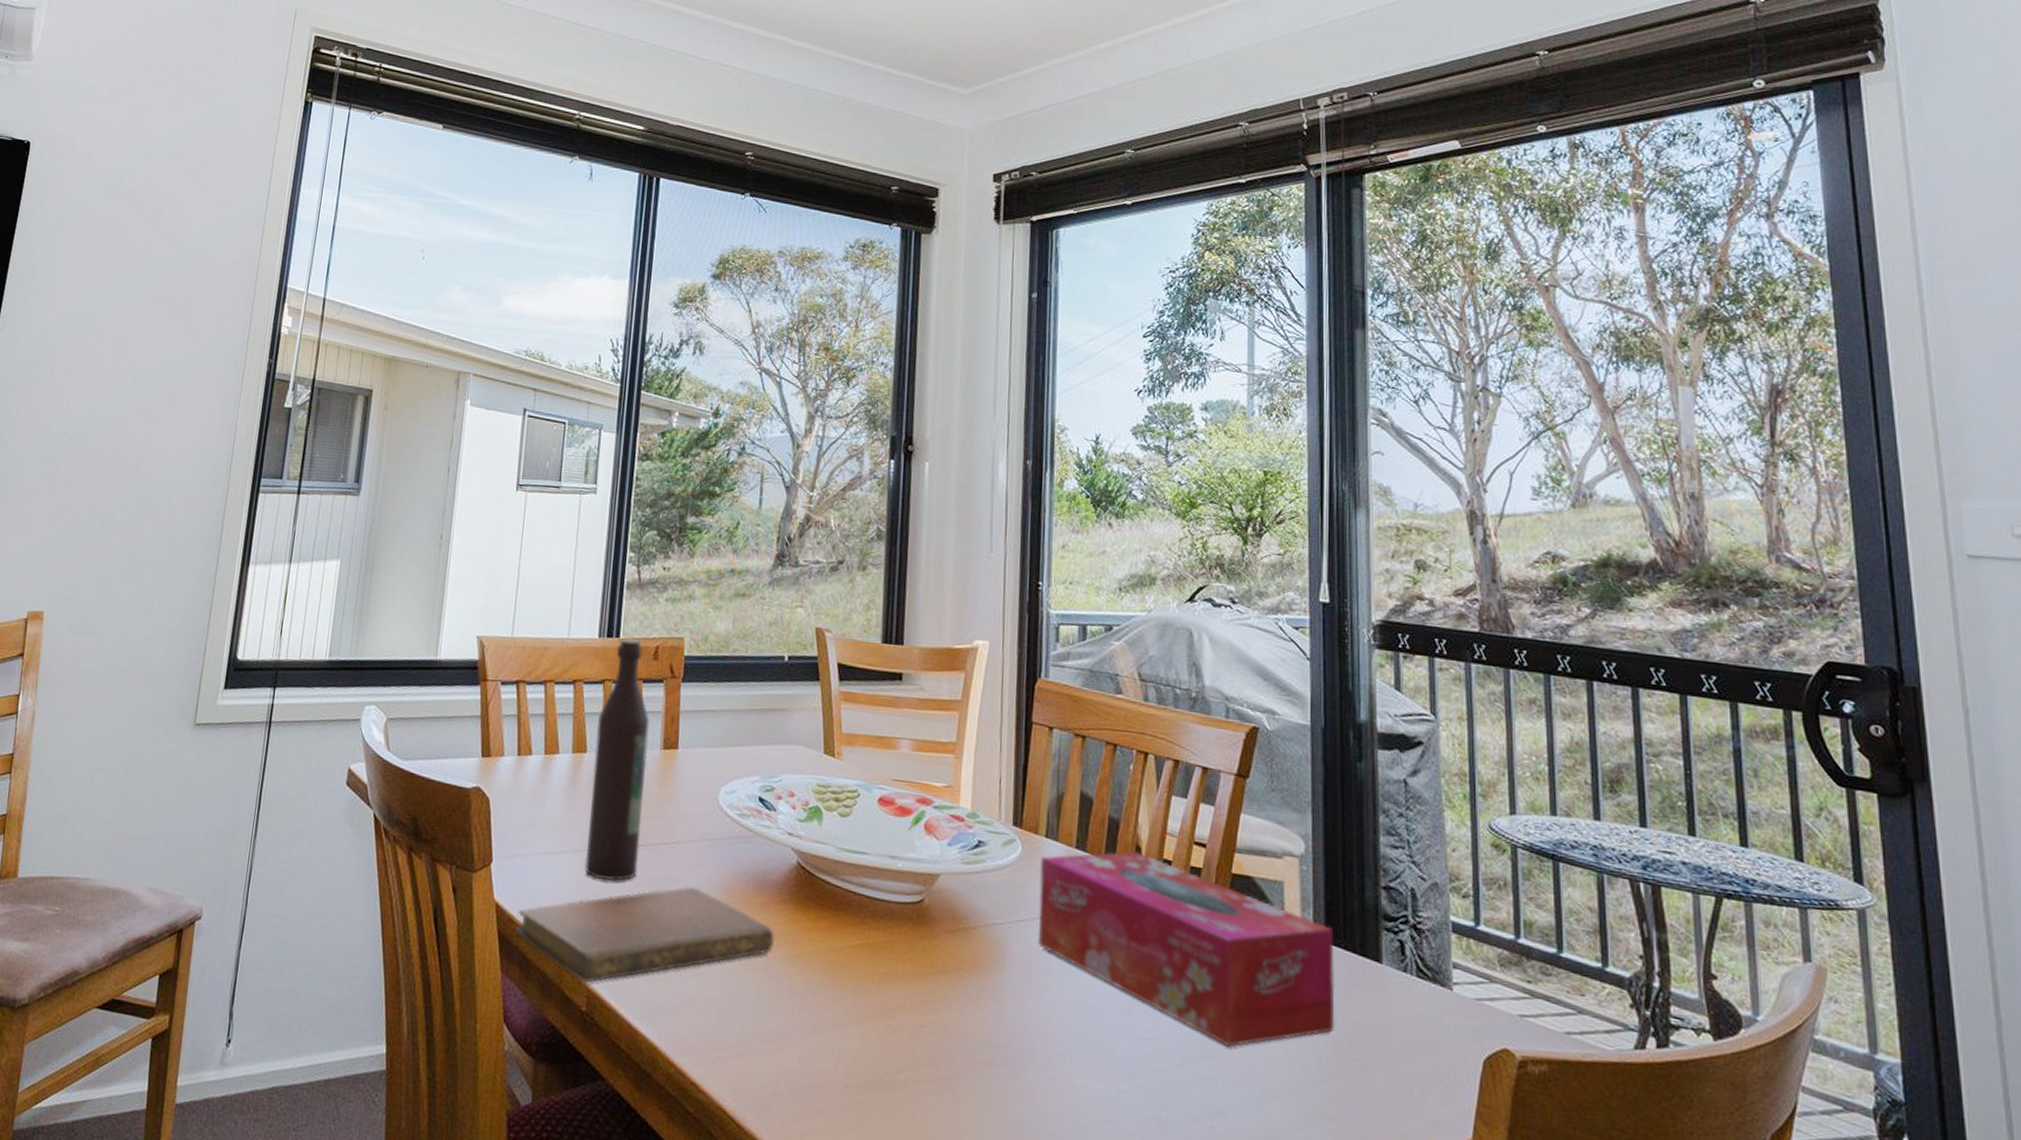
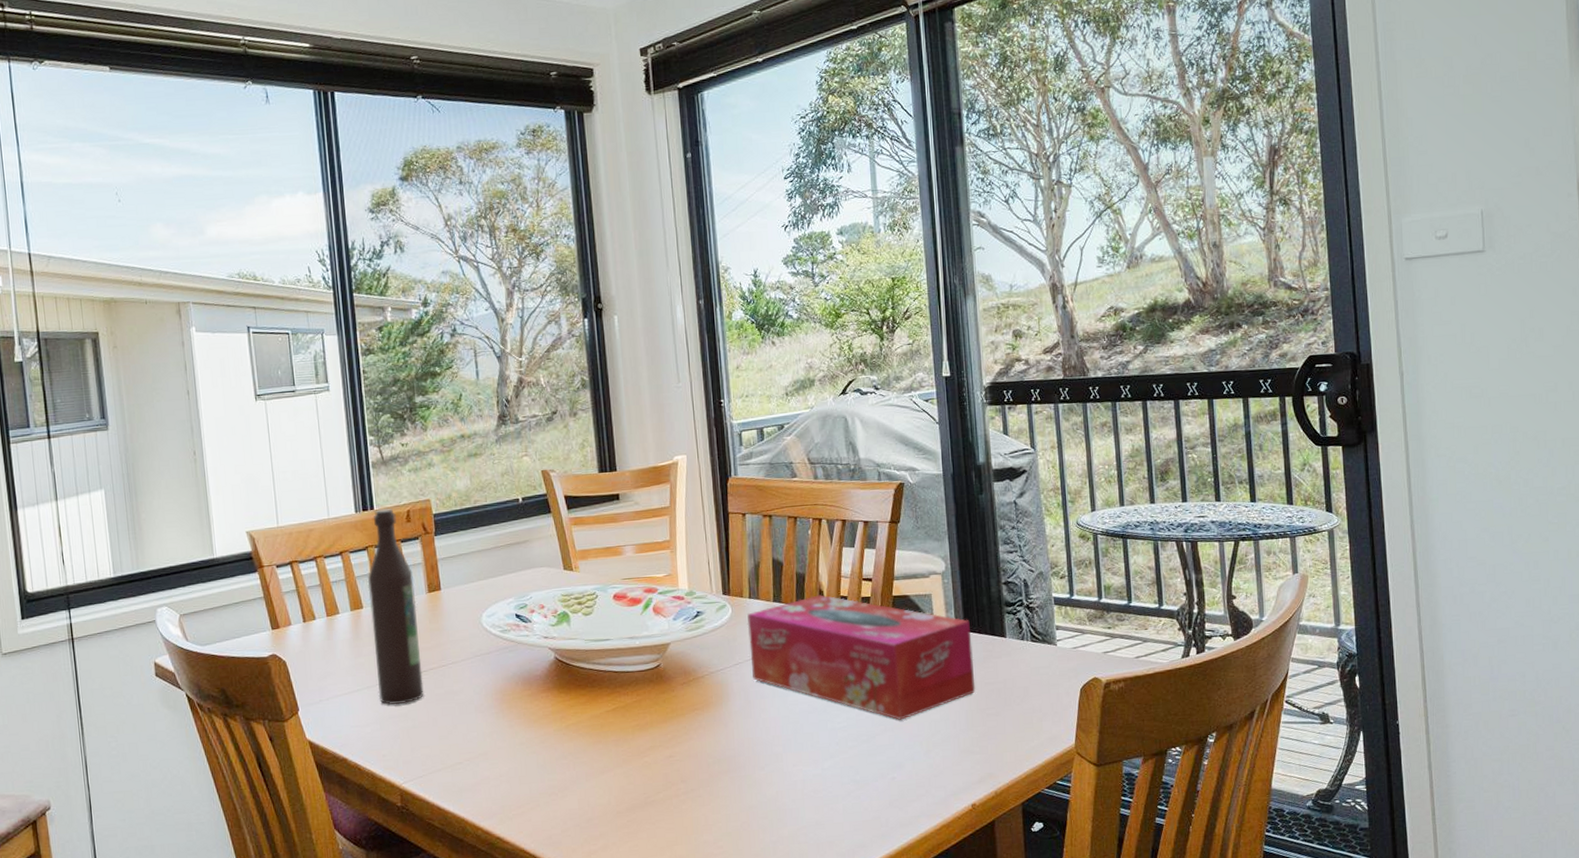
notebook: present [516,886,775,983] -> none [329,694,546,785]

